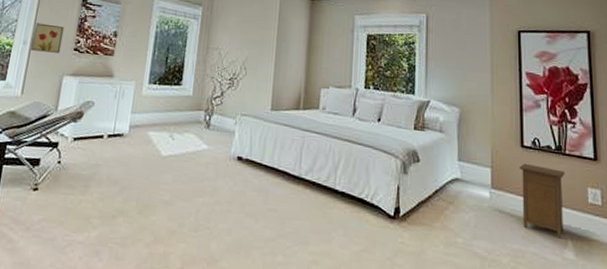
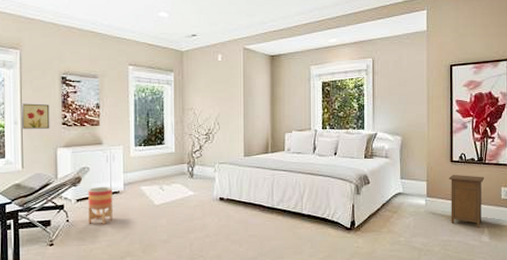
planter: none [82,126,116,173] -> present [88,187,113,225]

